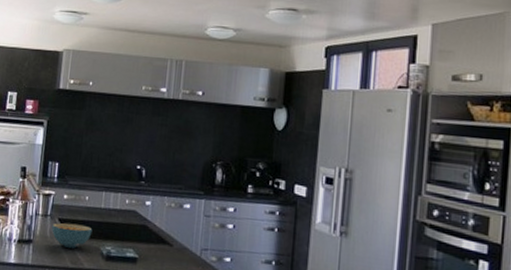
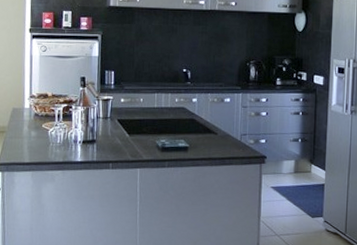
cereal bowl: present [51,223,93,249] -> none [112,122,148,144]

